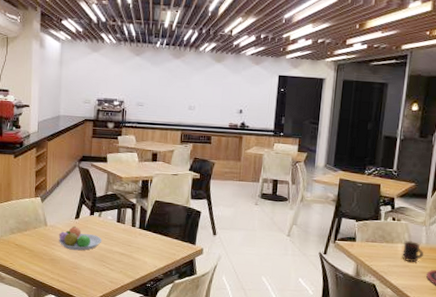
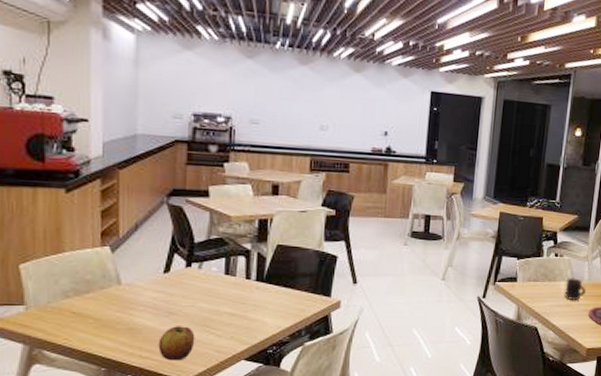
fruit bowl: present [59,225,102,251] -> none [140,282,205,315]
apple: none [70,259,95,286] -> present [158,326,195,361]

